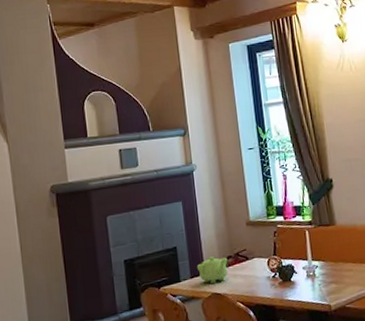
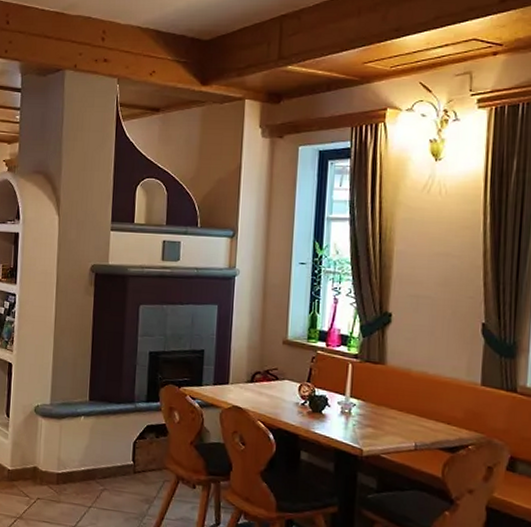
teapot: present [196,256,228,284] -> none [221,368,256,397]

